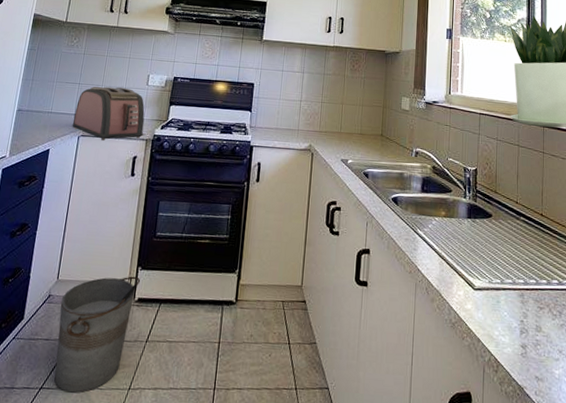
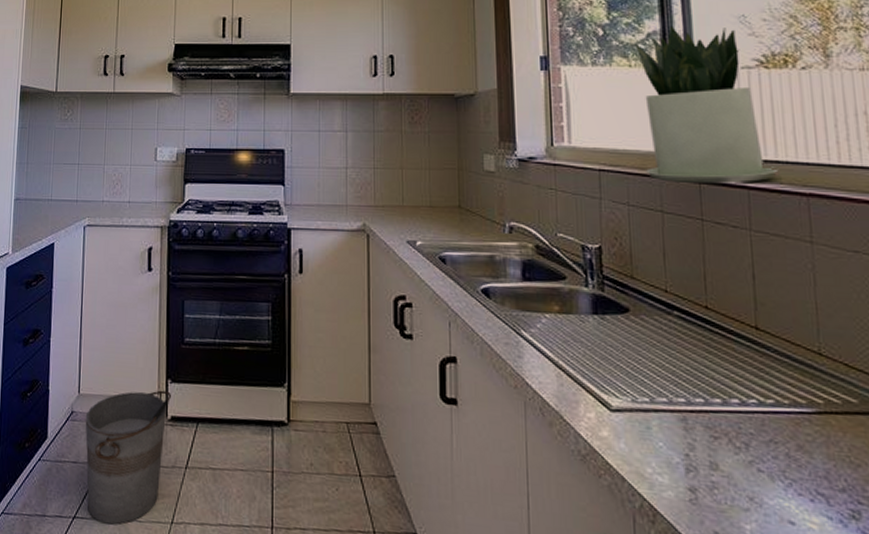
toaster: present [72,86,145,142] -> none [76,165,157,231]

